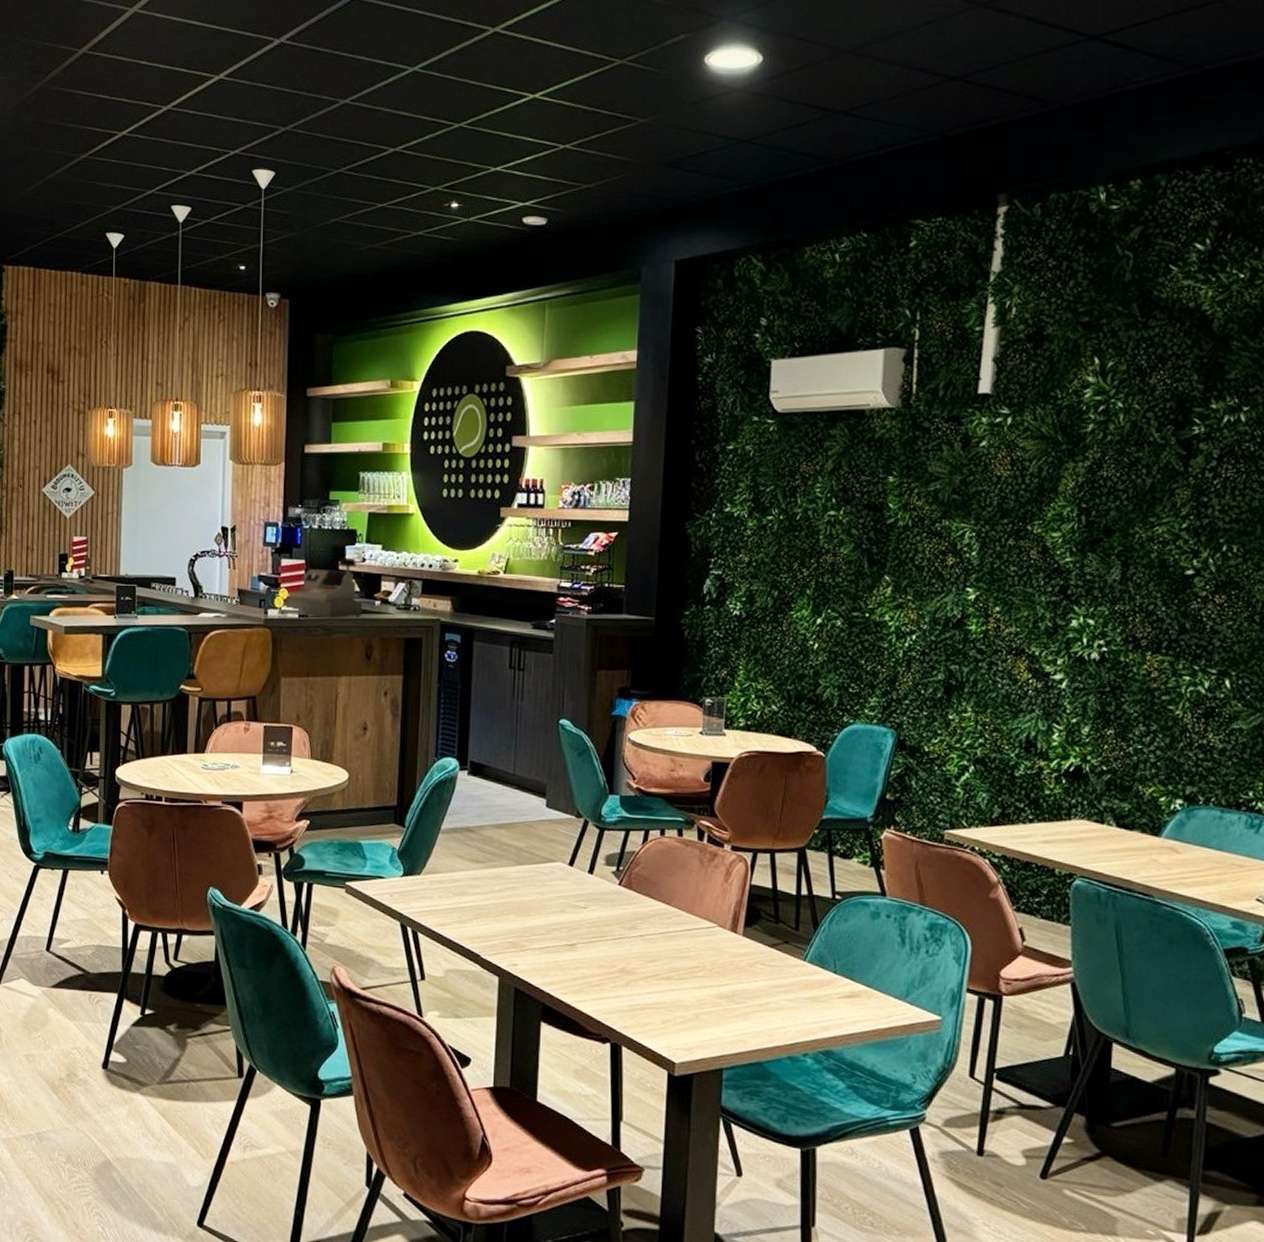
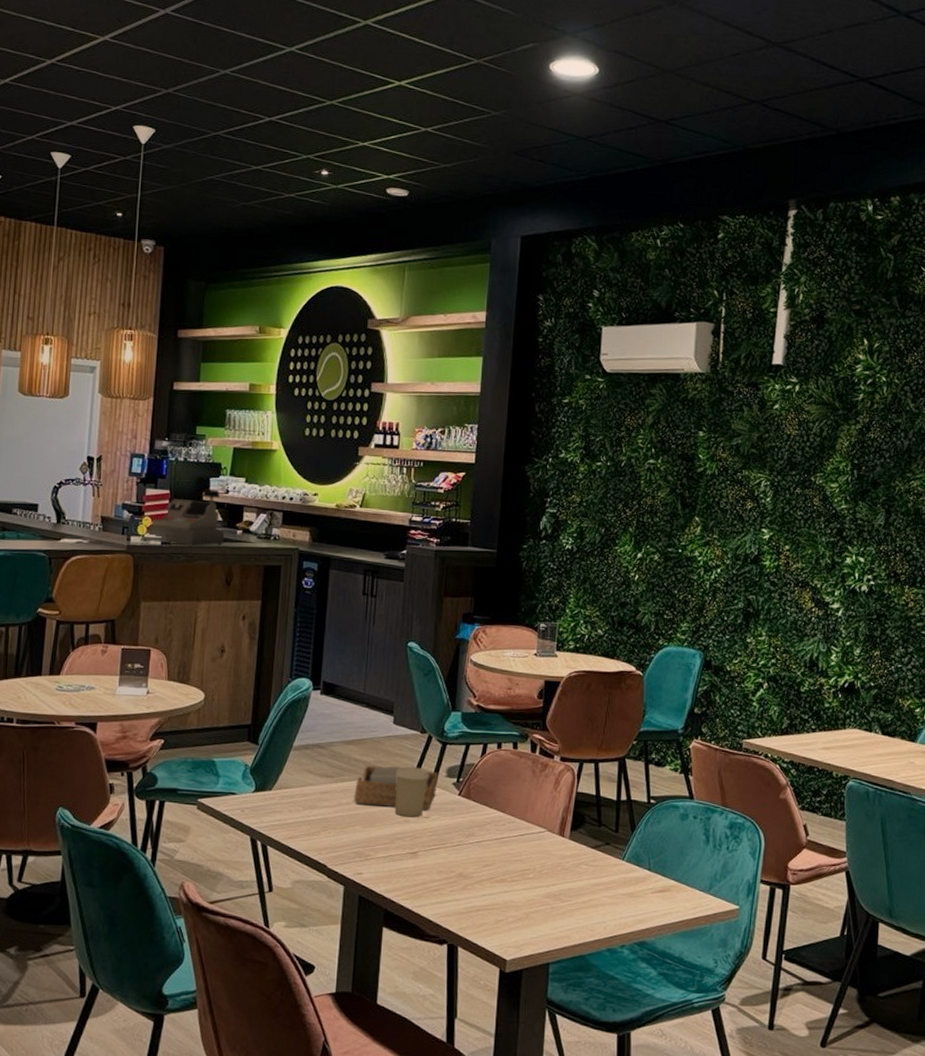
napkin holder: none [506,851,596,900] -> present [354,766,438,811]
cup: none [550,853,587,907] -> present [395,766,429,818]

